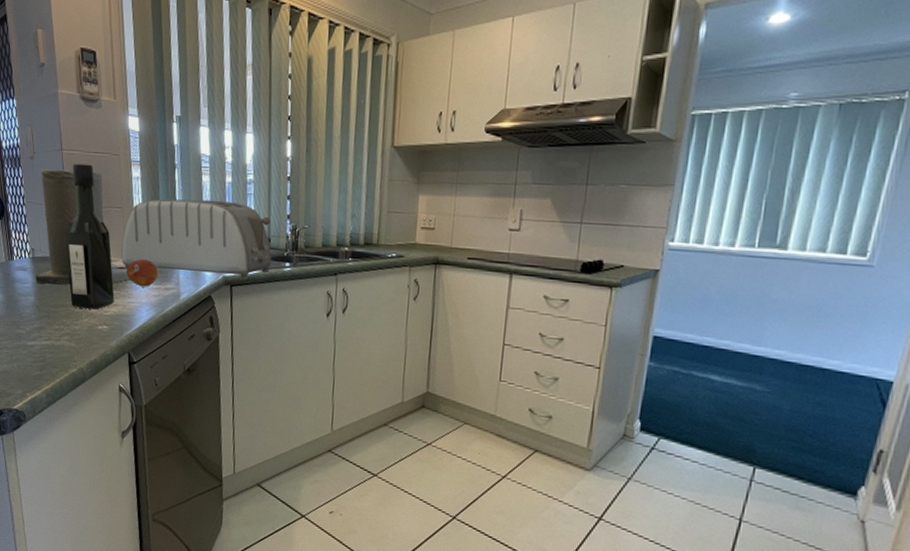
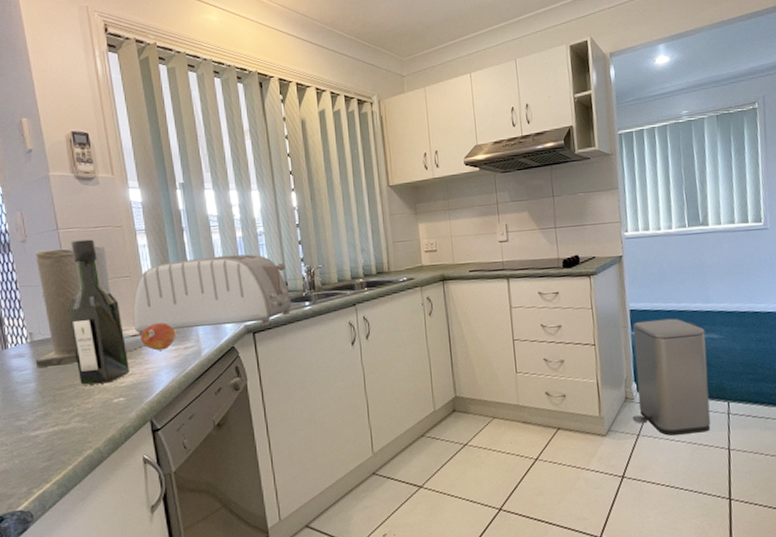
pedal bin: none [626,351,747,495] -> present [632,318,711,436]

